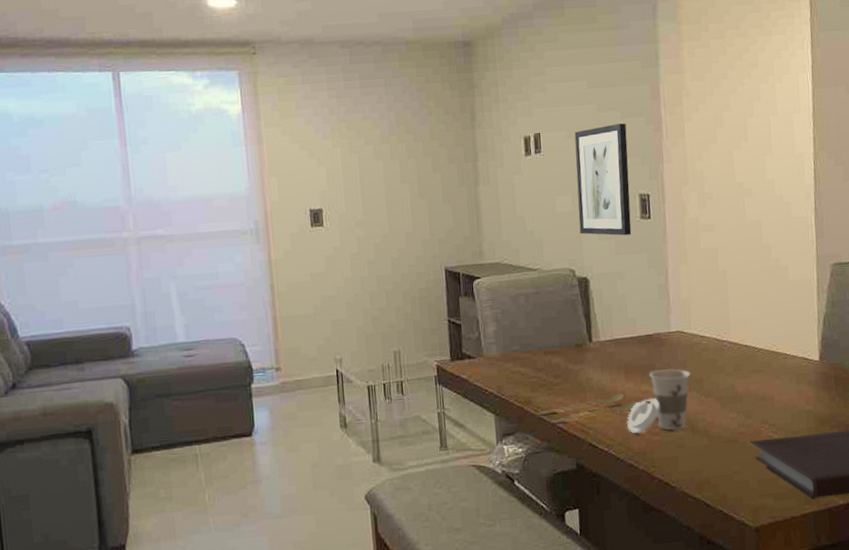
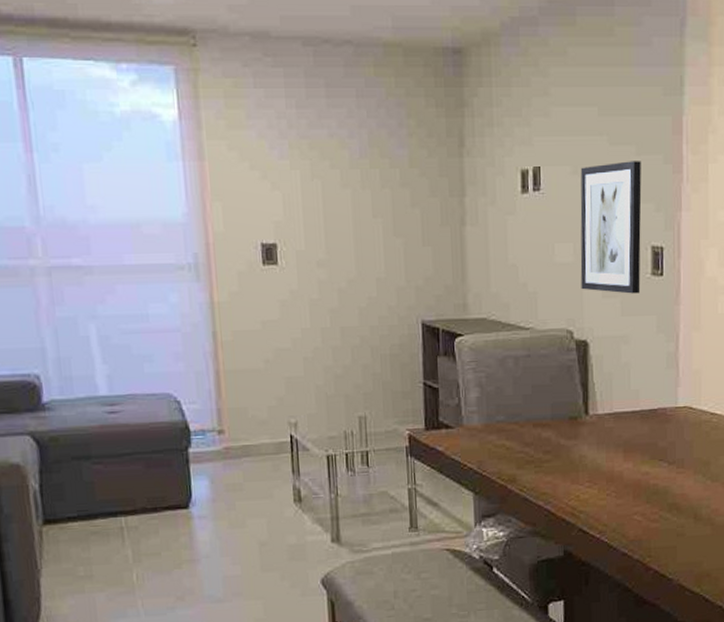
spoon: present [538,394,640,424] -> none [523,474,639,506]
cup: present [626,368,691,434] -> none [622,447,697,520]

